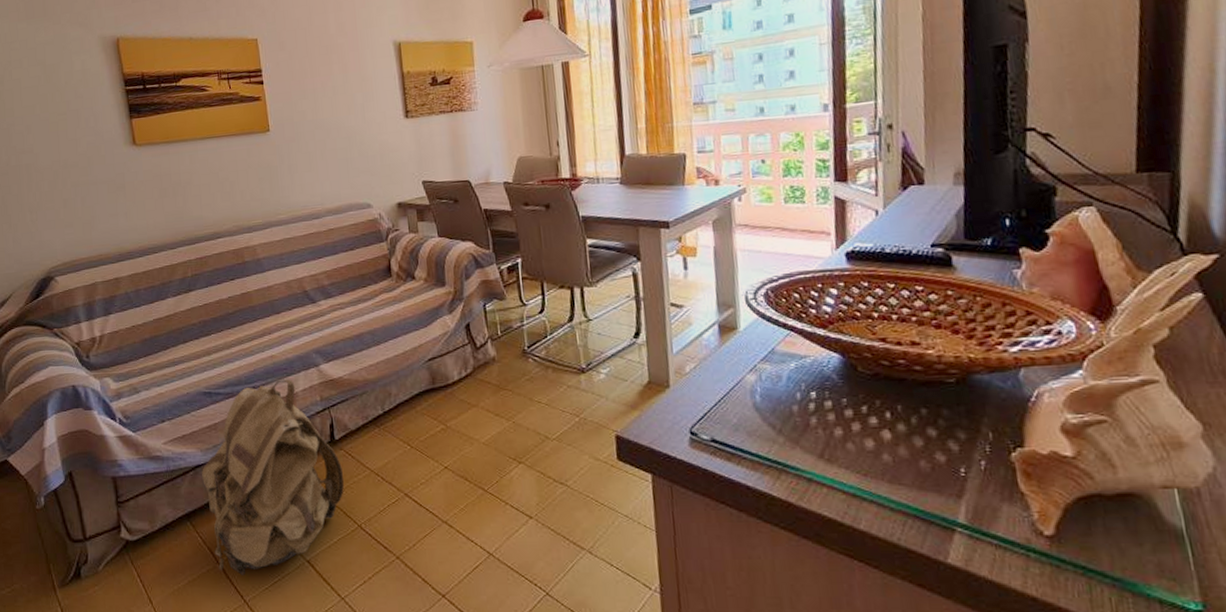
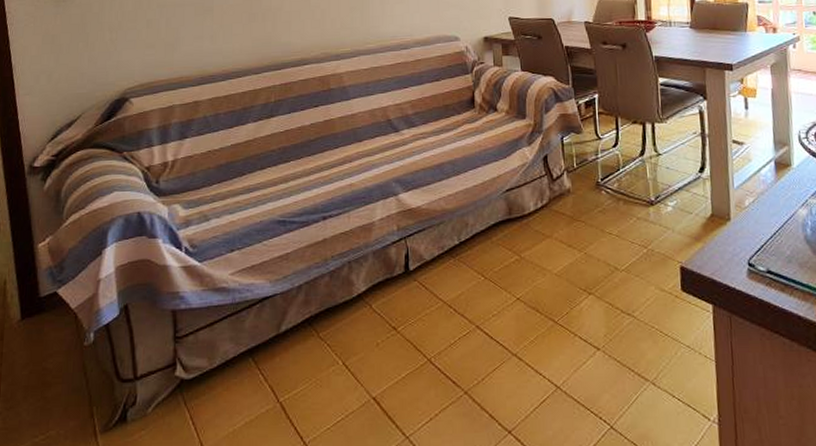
backpack: present [202,379,345,575] -> none [269,208,417,414]

